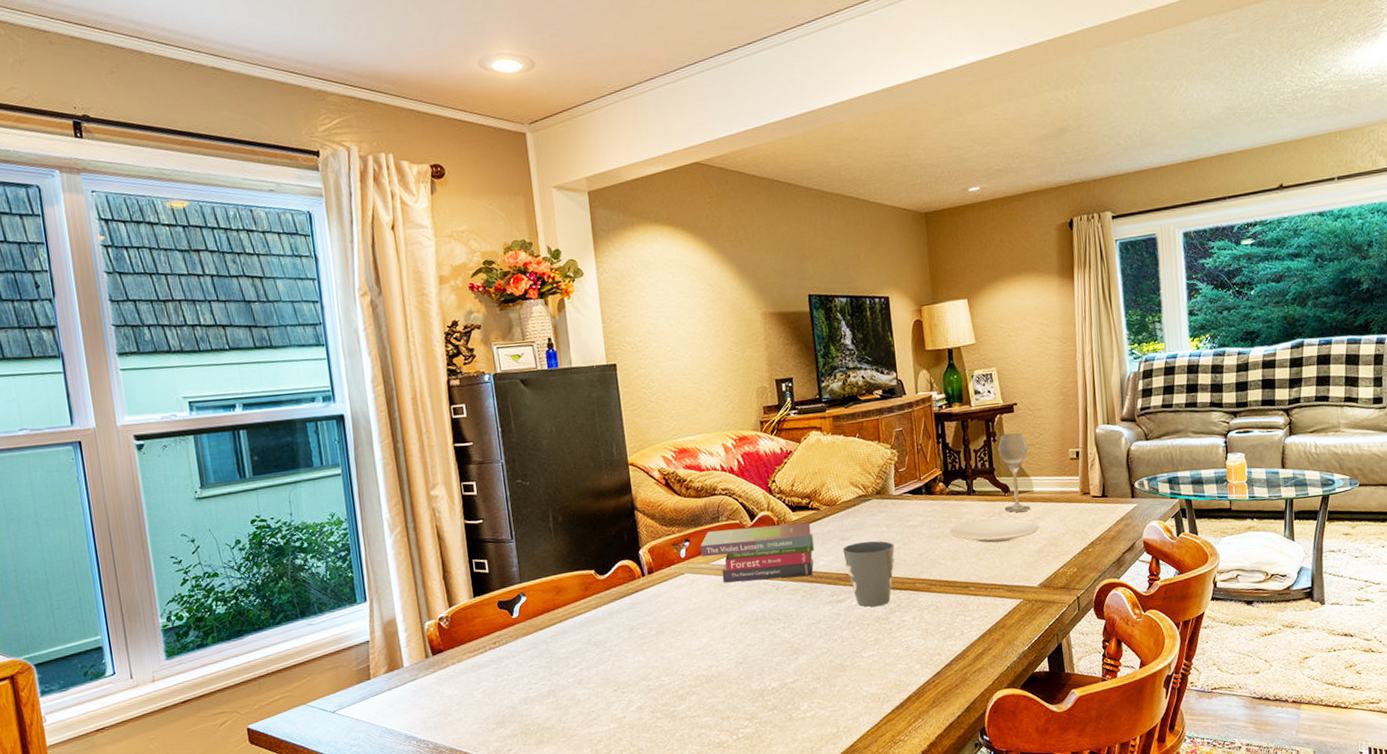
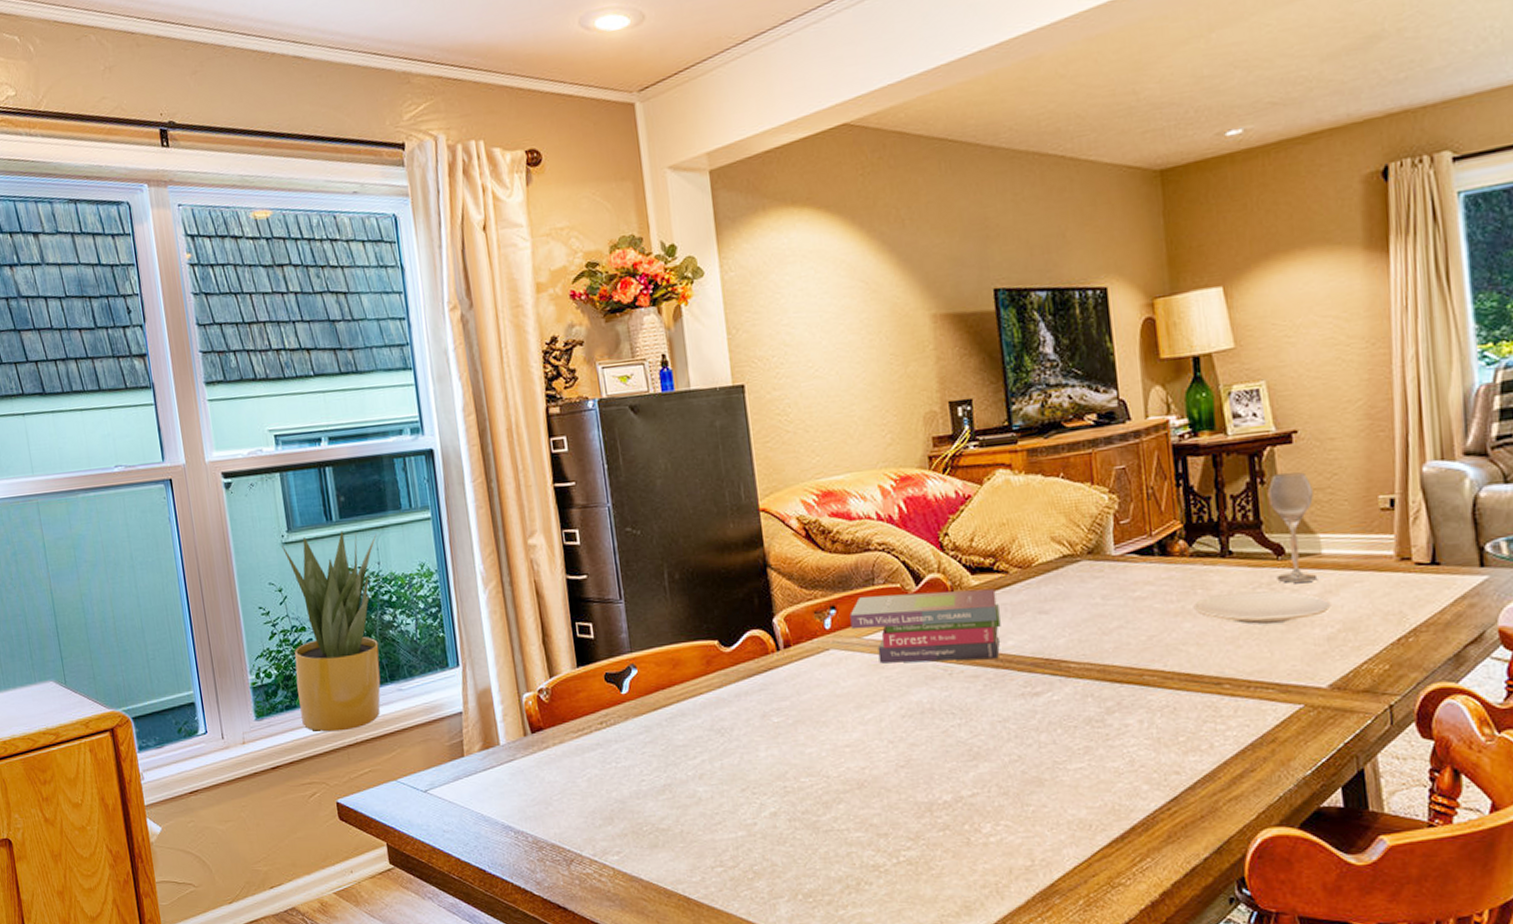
planter: none [193,486,292,666] -> present [280,531,381,732]
mug: present [843,541,895,607] -> none [1040,616,1114,704]

